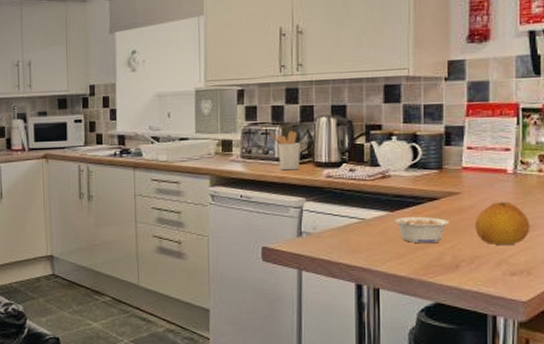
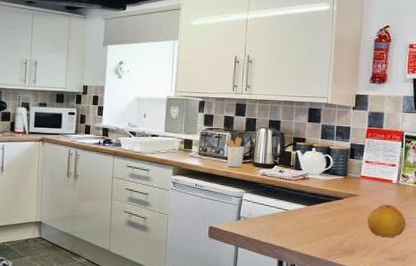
legume: present [395,216,449,244] -> none [310,210,349,233]

